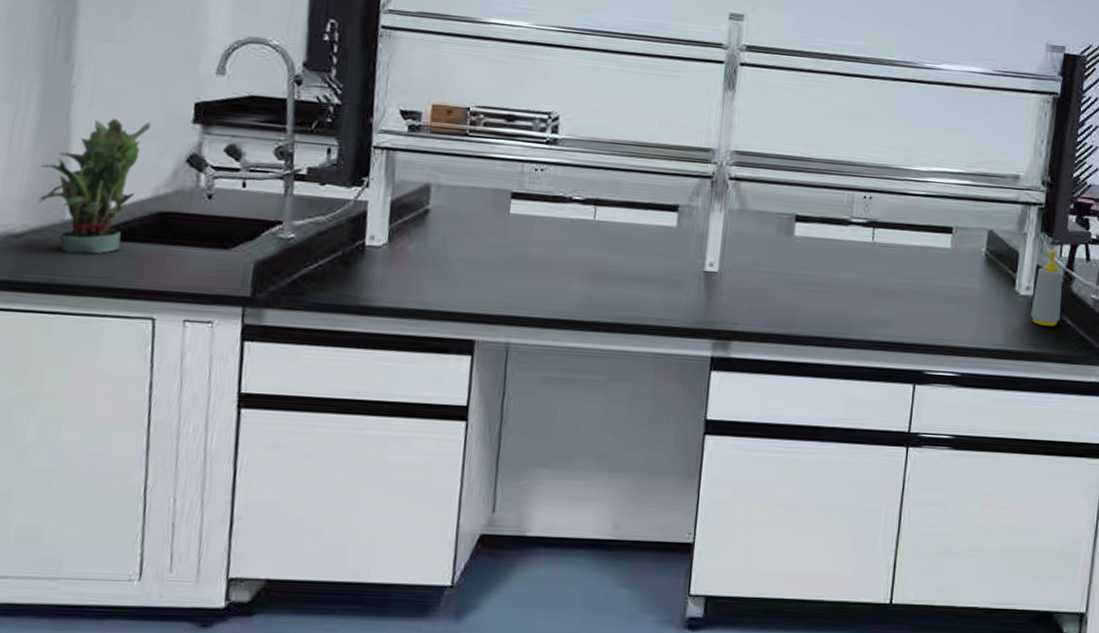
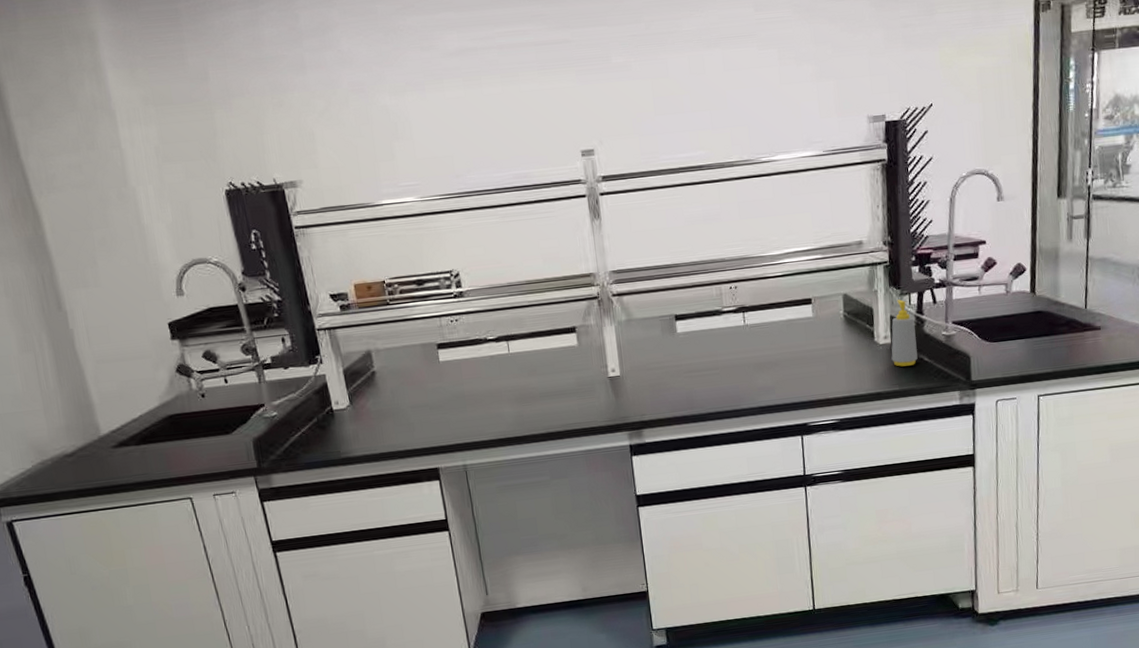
potted plant: present [37,118,151,254] -> none [69,346,149,460]

